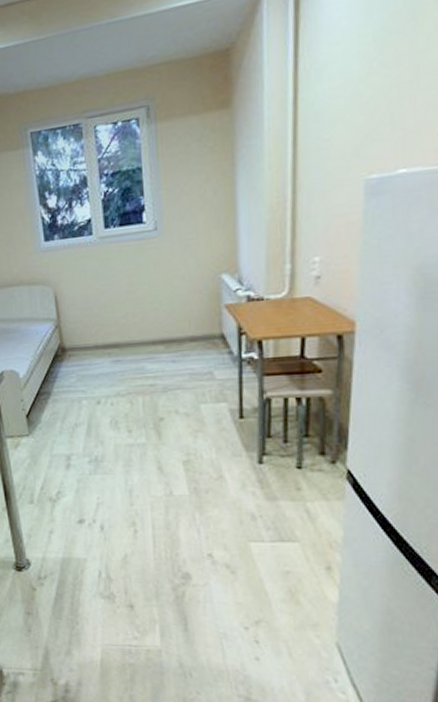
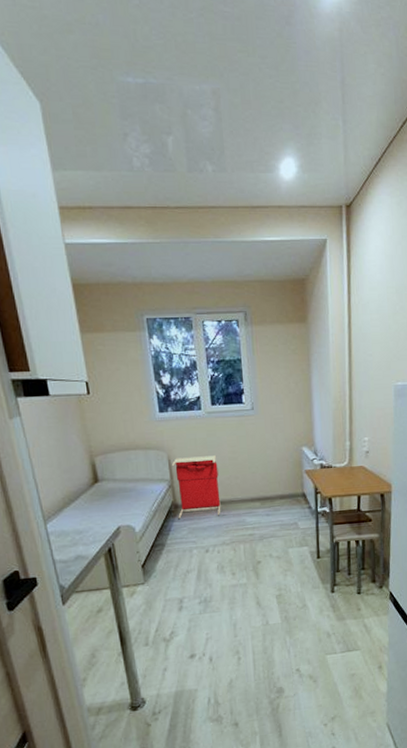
laundry basket: none [58,289,116,364] -> present [171,455,221,518]

